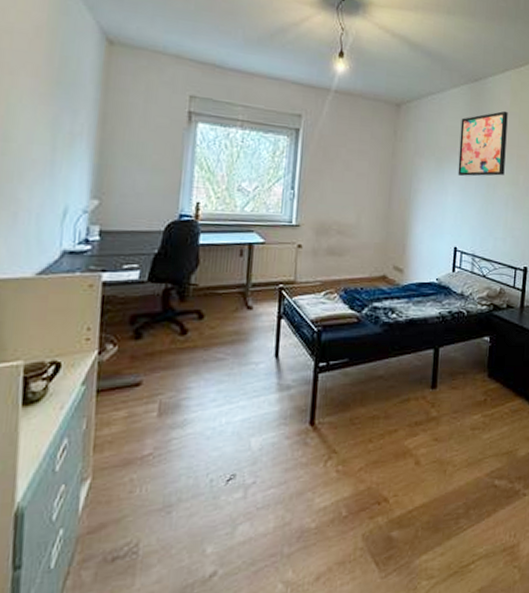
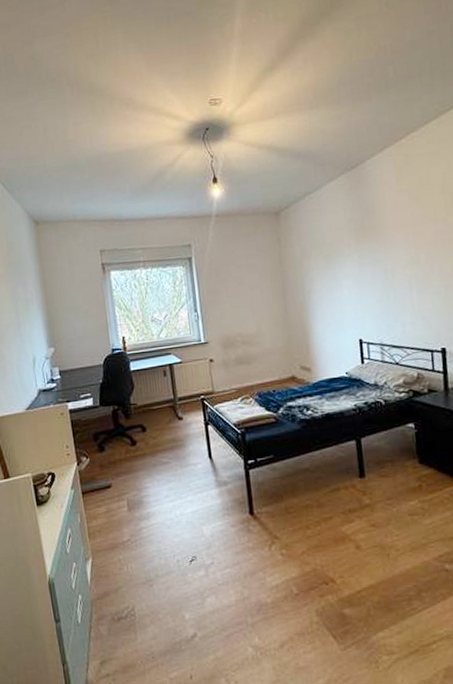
wall art: present [458,111,508,177] -> none [344,190,402,268]

